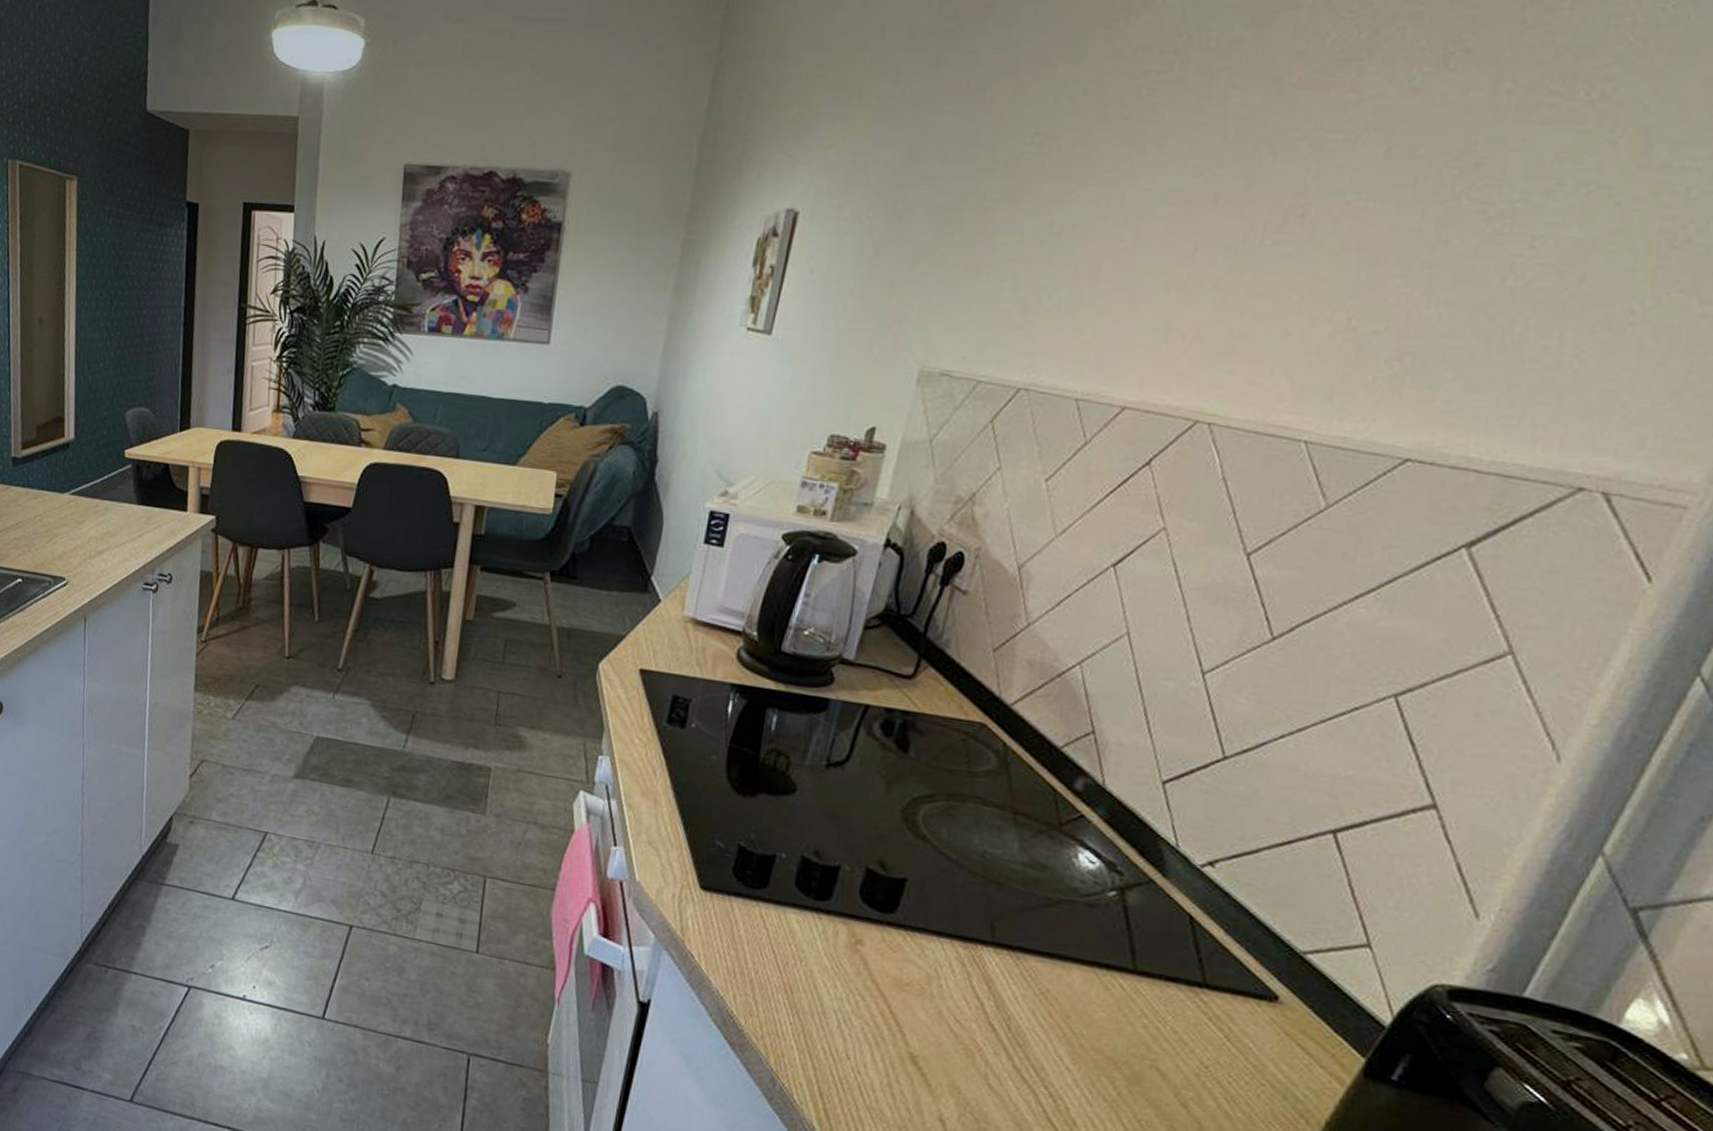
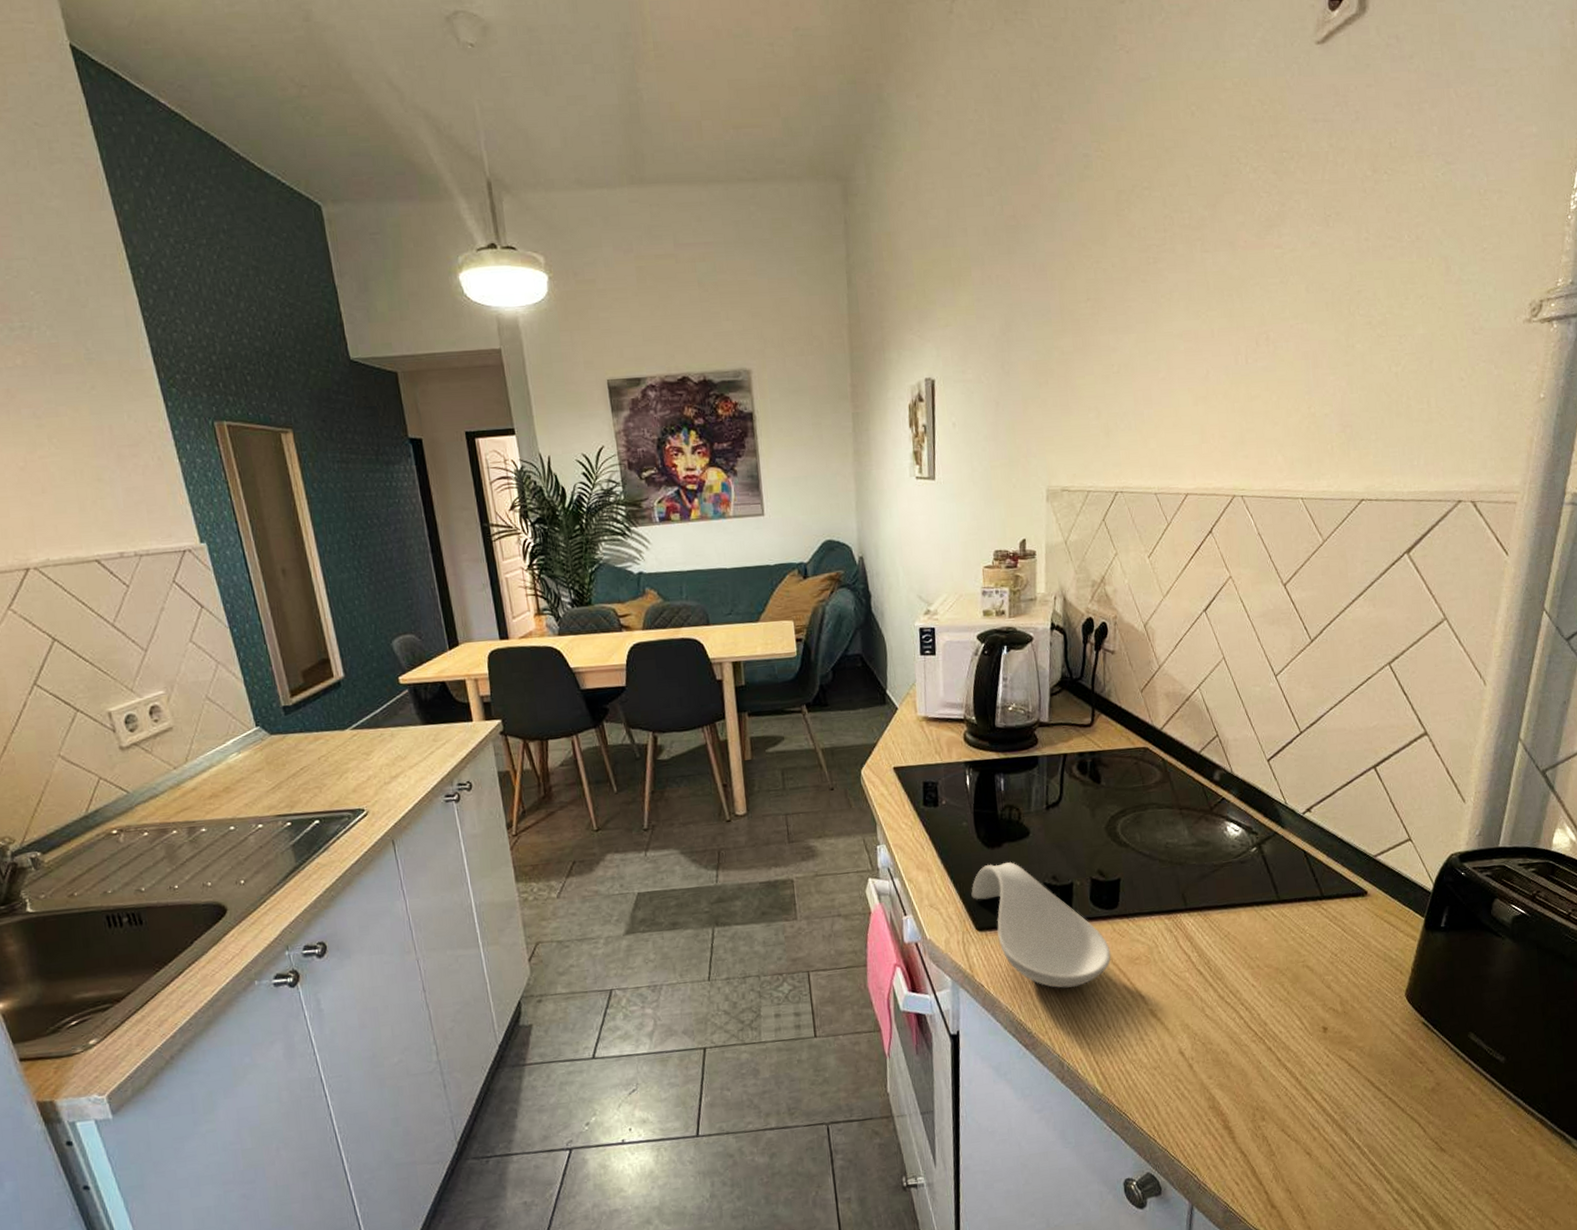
spoon rest: none [703,813,873,995] -> present [971,861,1111,989]

